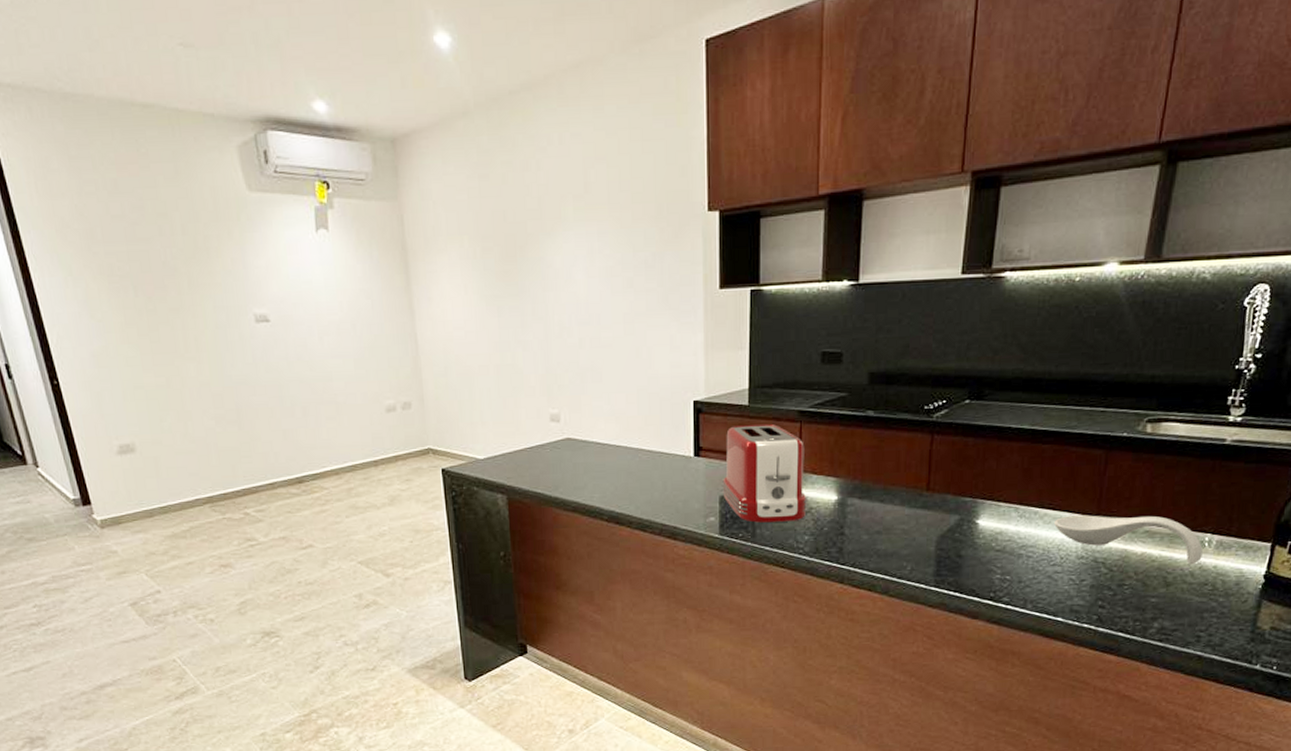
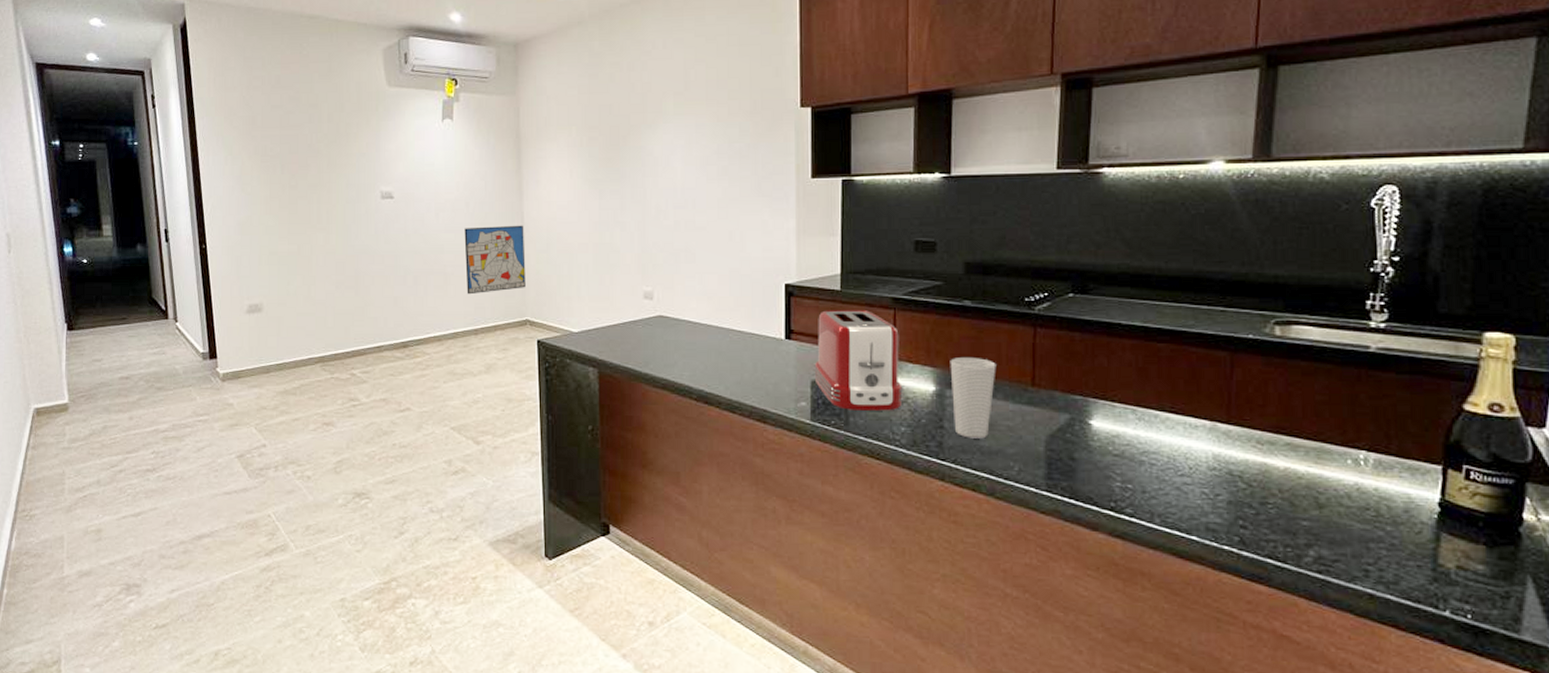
wall art: none [353,347,425,425] -> present [464,225,526,295]
cup: none [852,465,895,543] -> present [950,356,996,439]
spoon rest: present [1054,515,1203,565] -> none [1179,421,1358,485]

